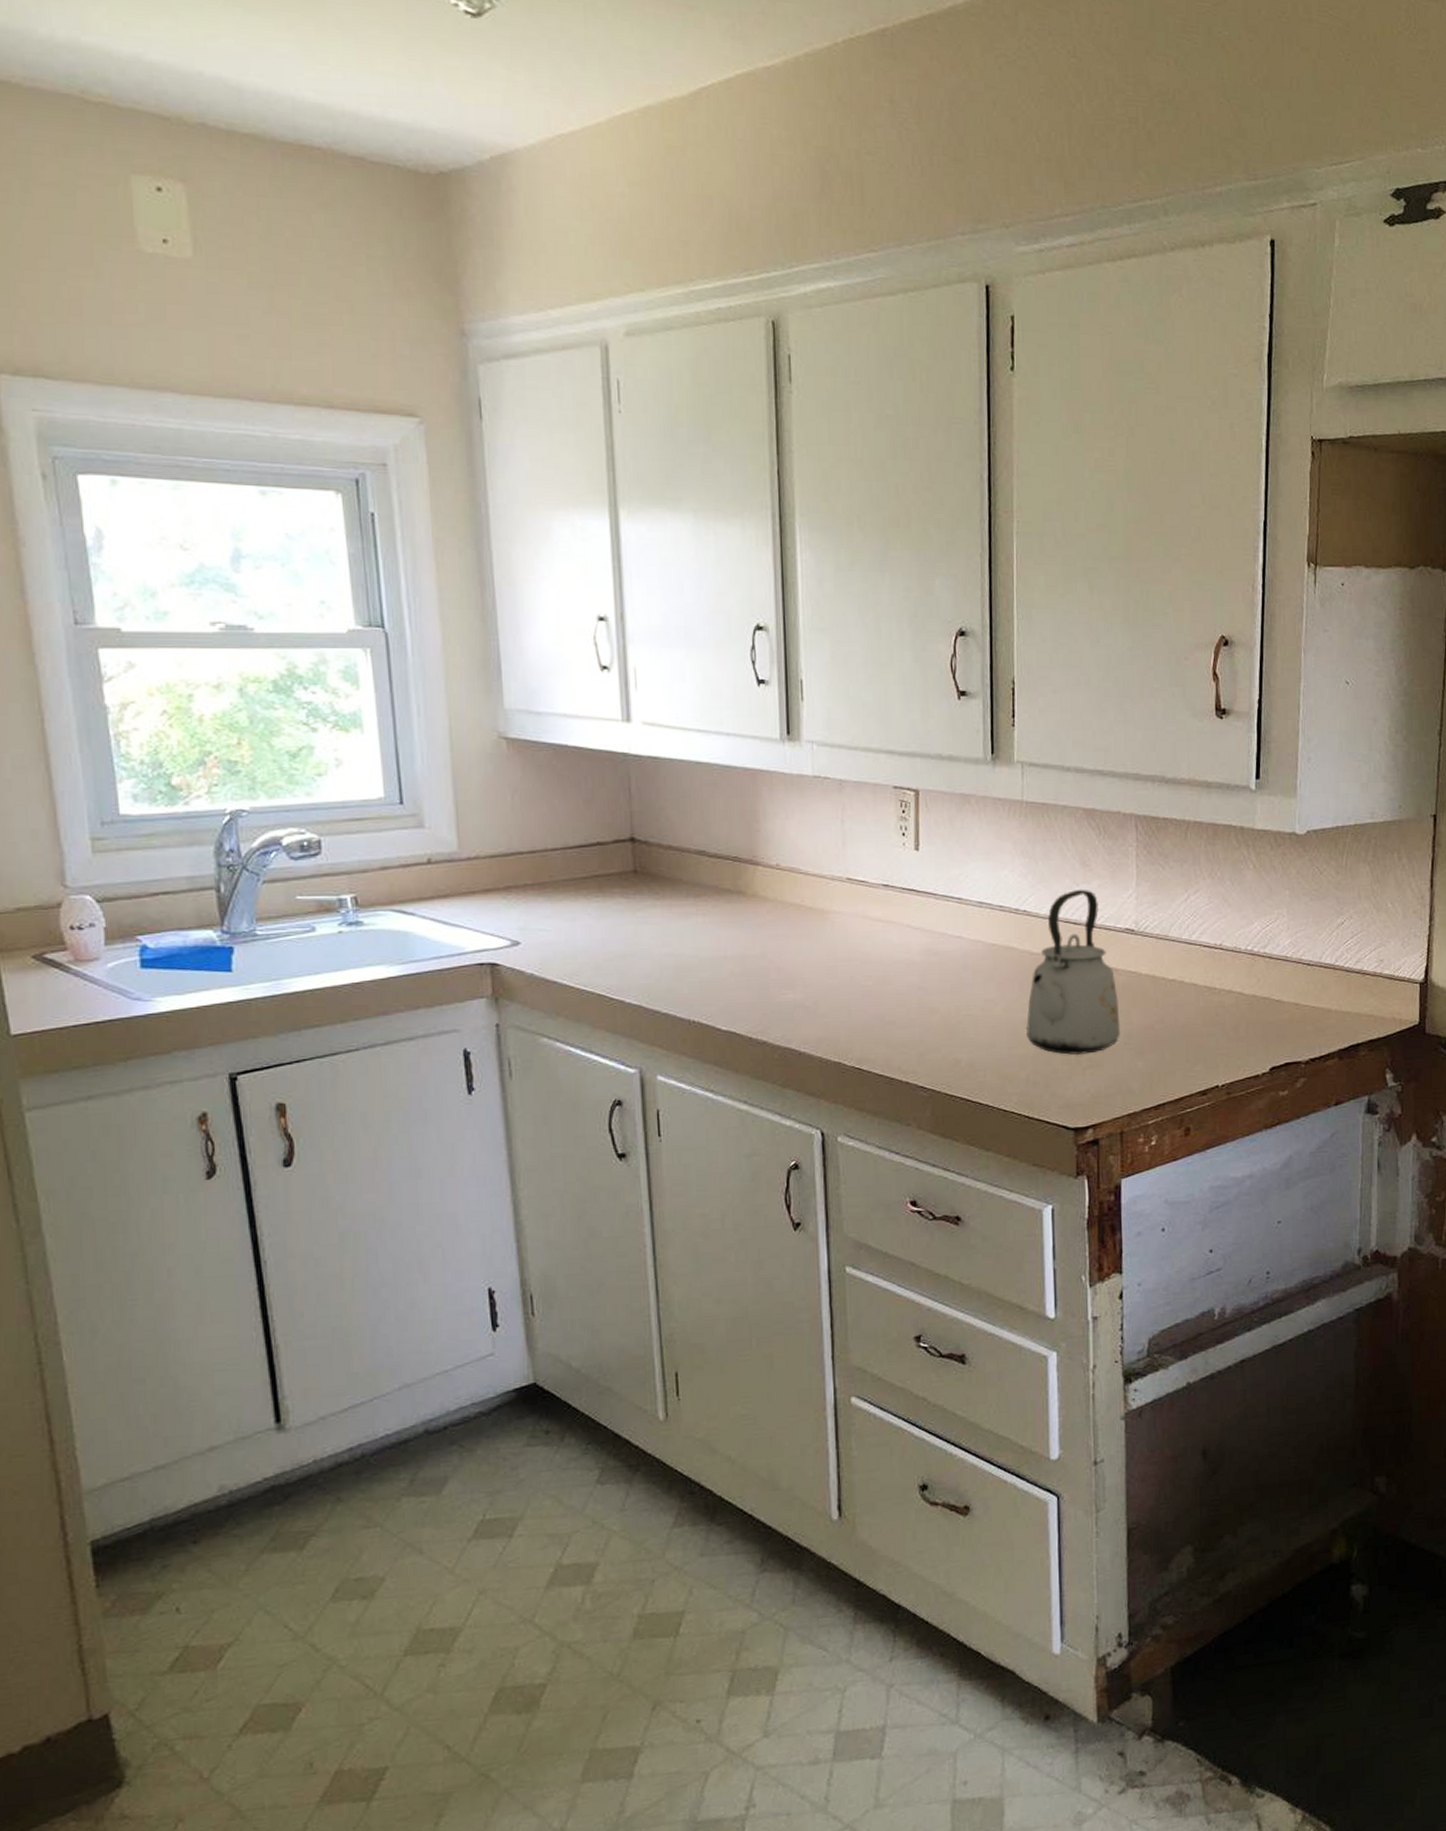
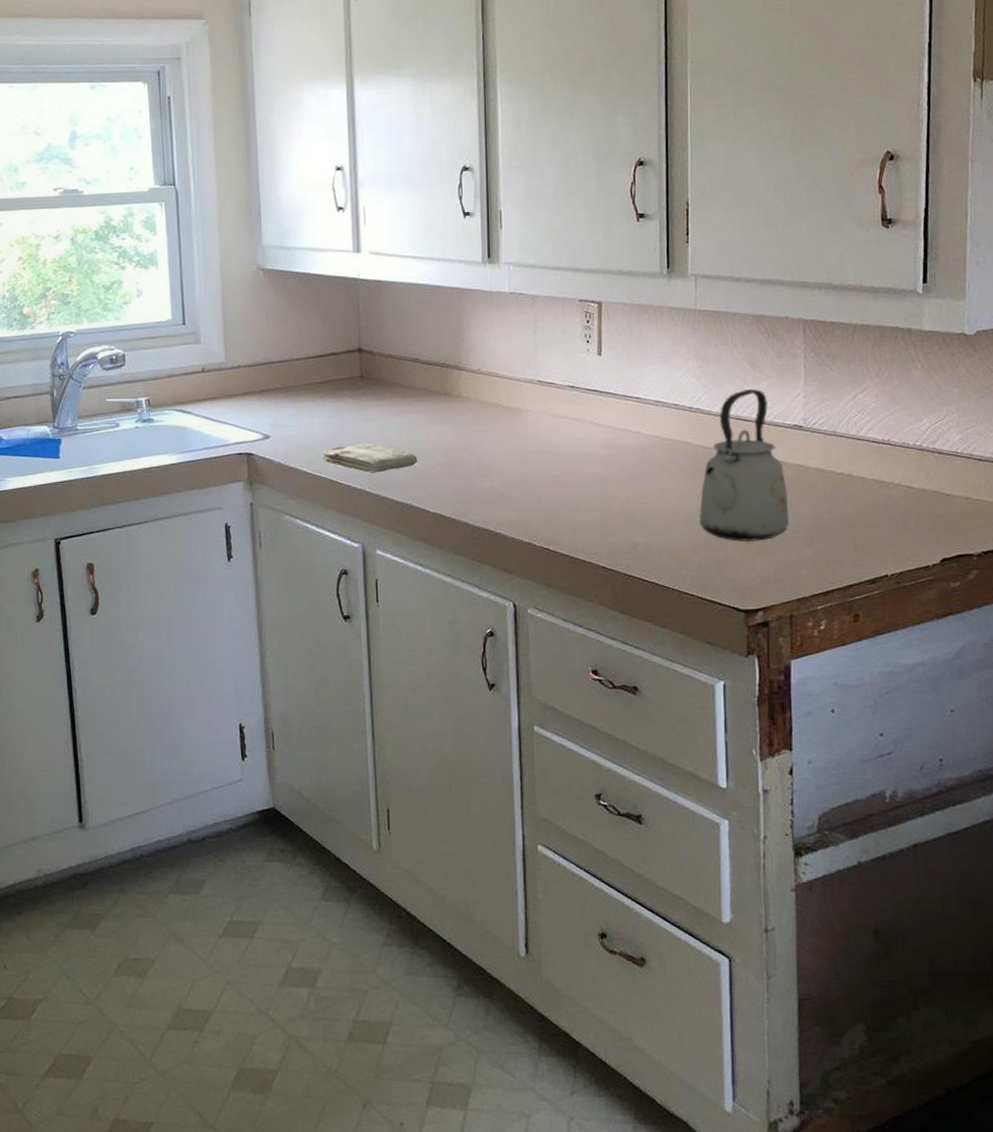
washcloth: none [587,950,706,986] -> present [322,443,418,473]

